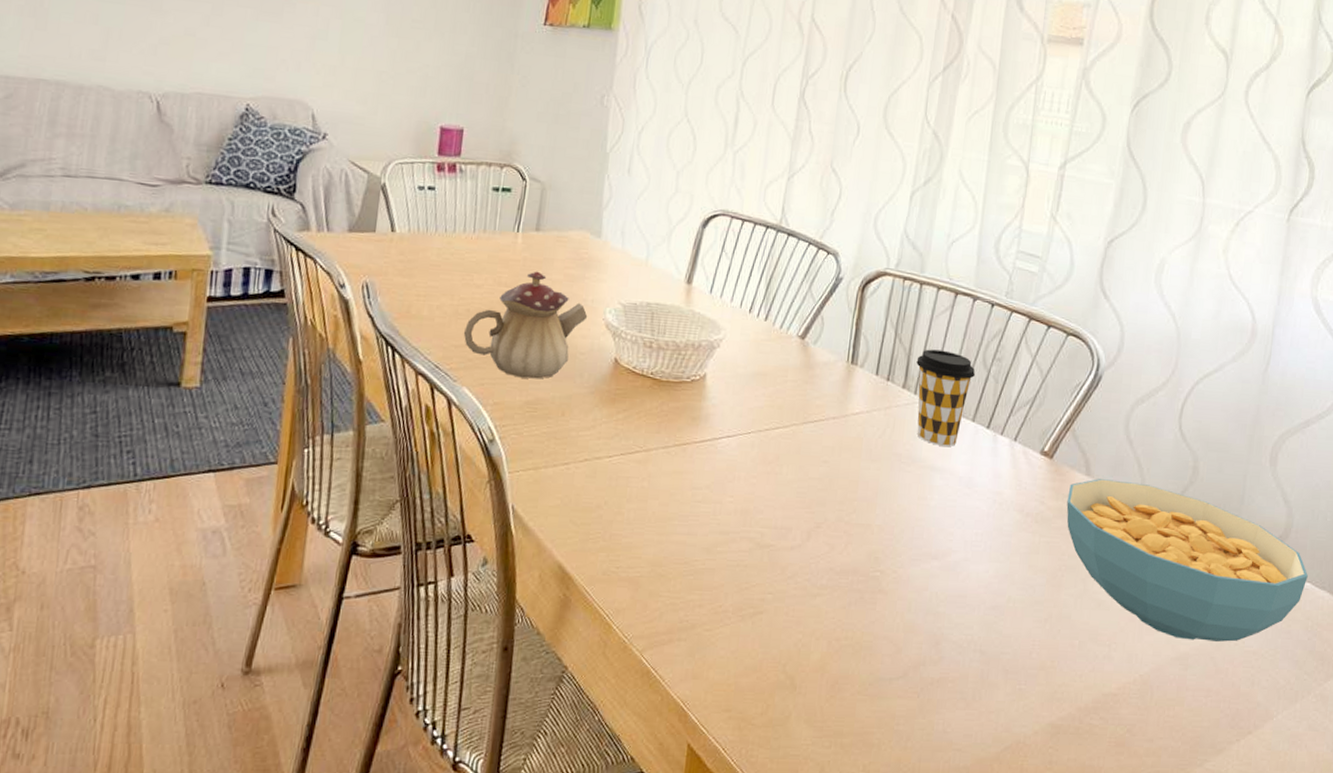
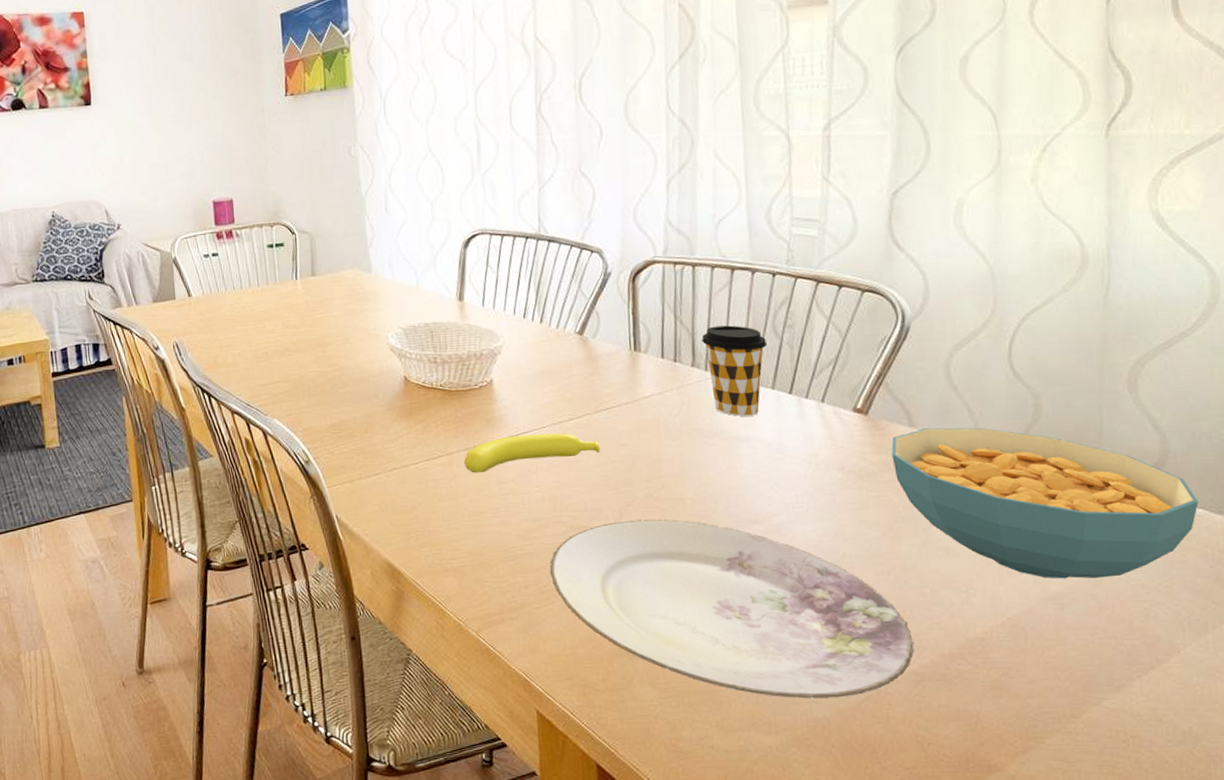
teapot: present [463,271,588,379] -> none [265,310,373,405]
banana: none [660,438,801,475] -> present [463,433,600,473]
plate: none [727,542,1057,747] -> present [549,519,915,699]

